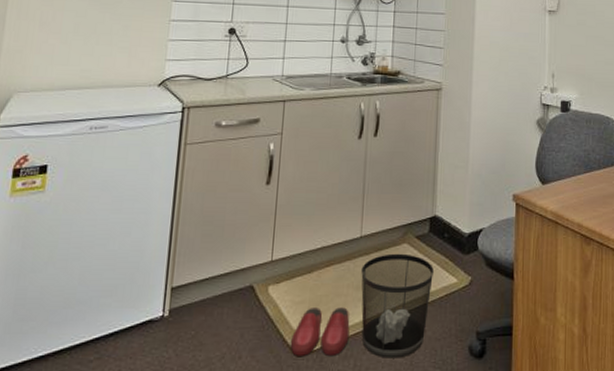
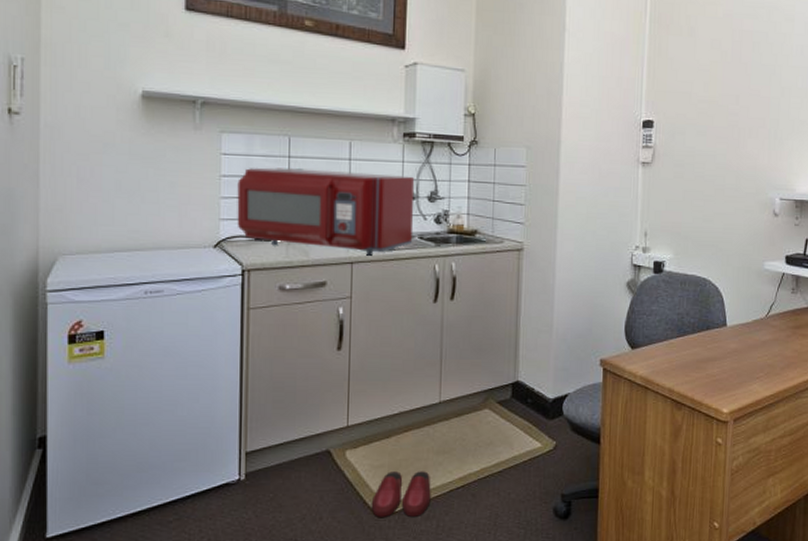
microwave: none [181,13,345,94] -> present [237,168,415,256]
waste bin: present [361,253,435,358] -> none [441,419,518,519]

